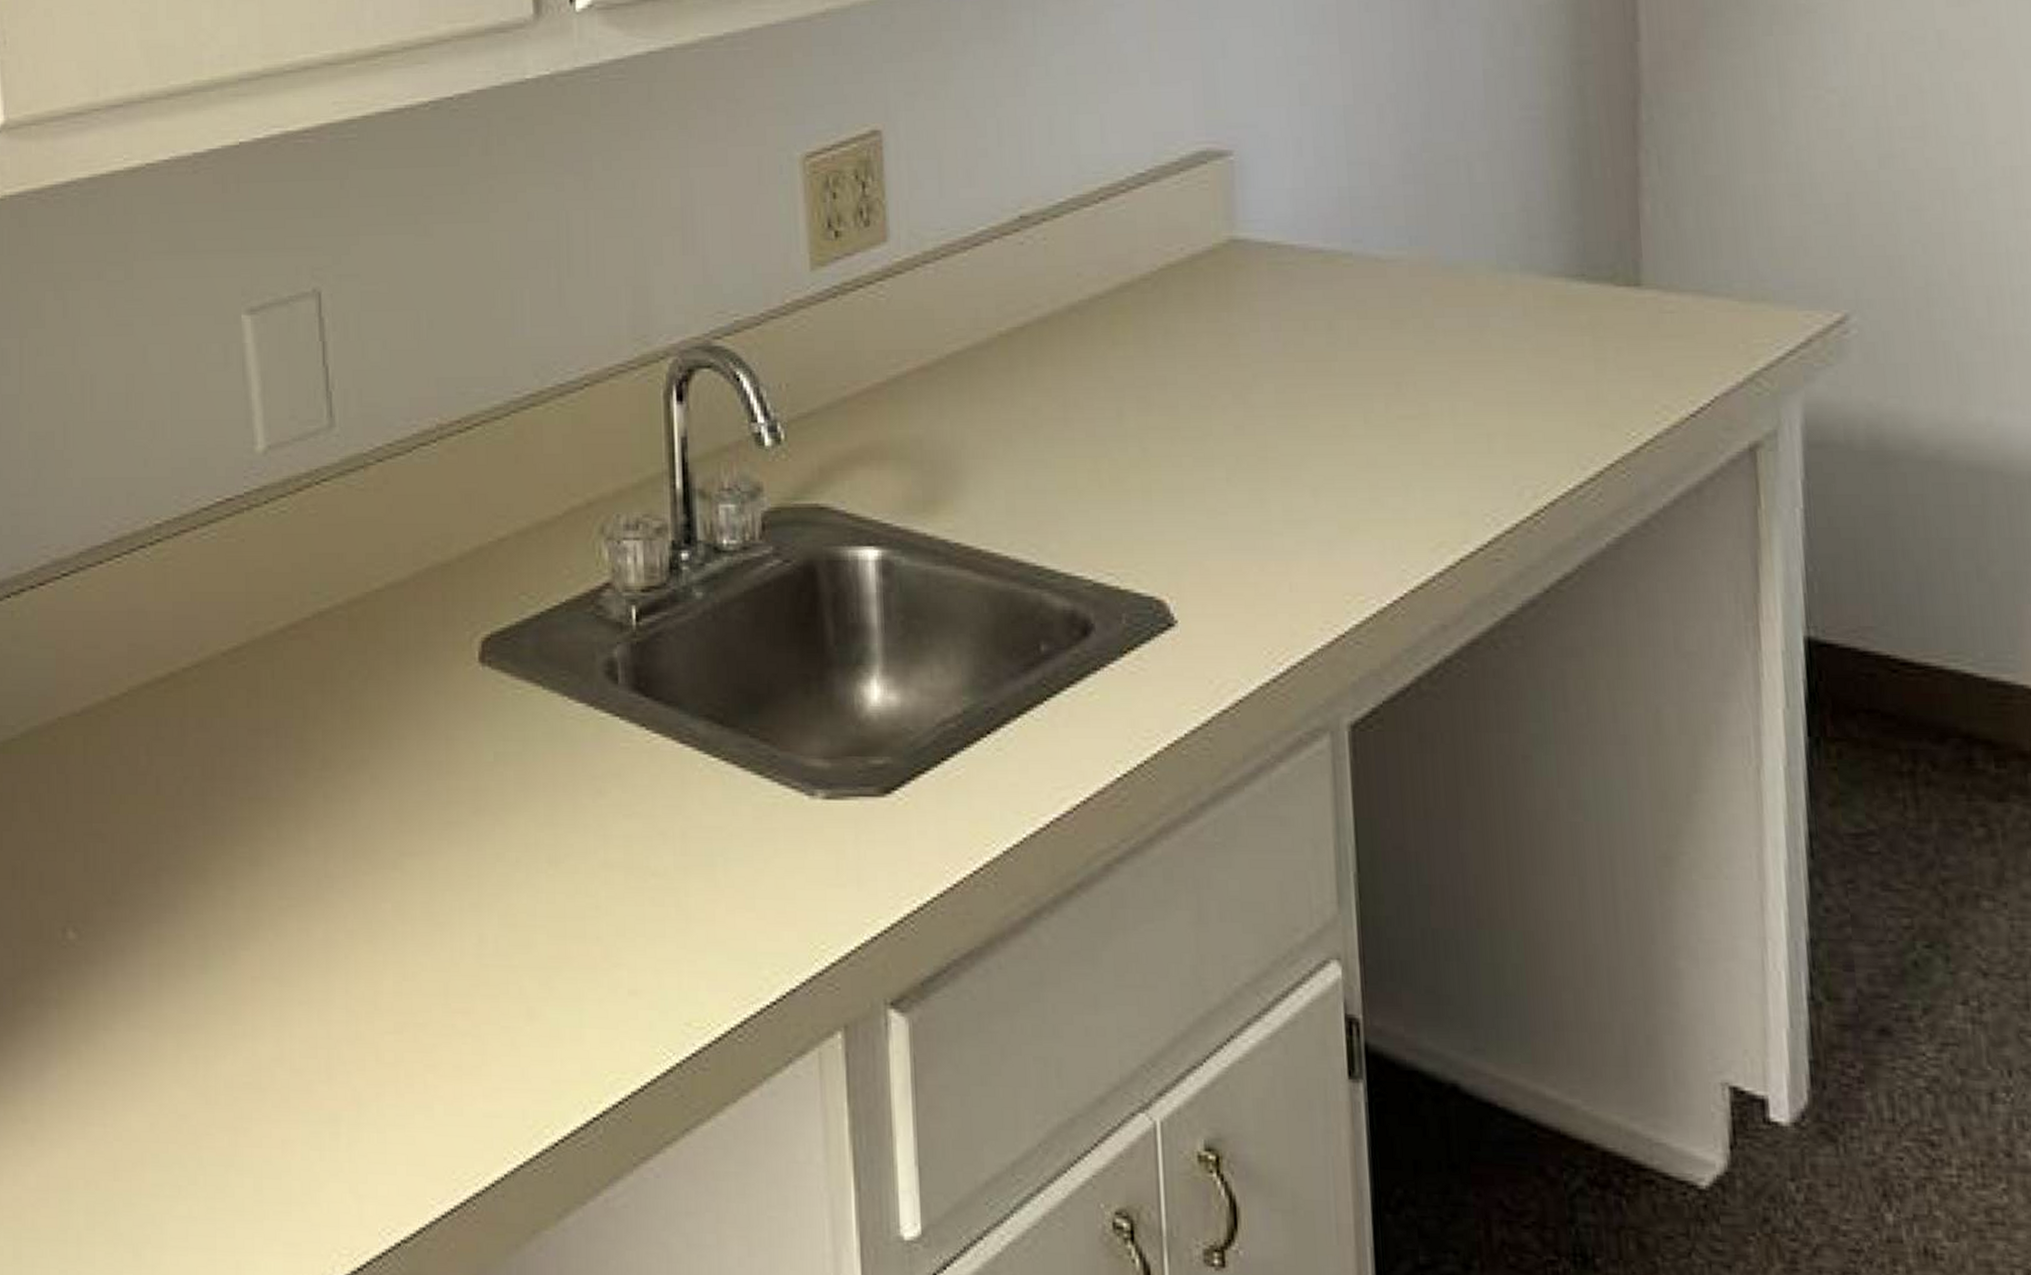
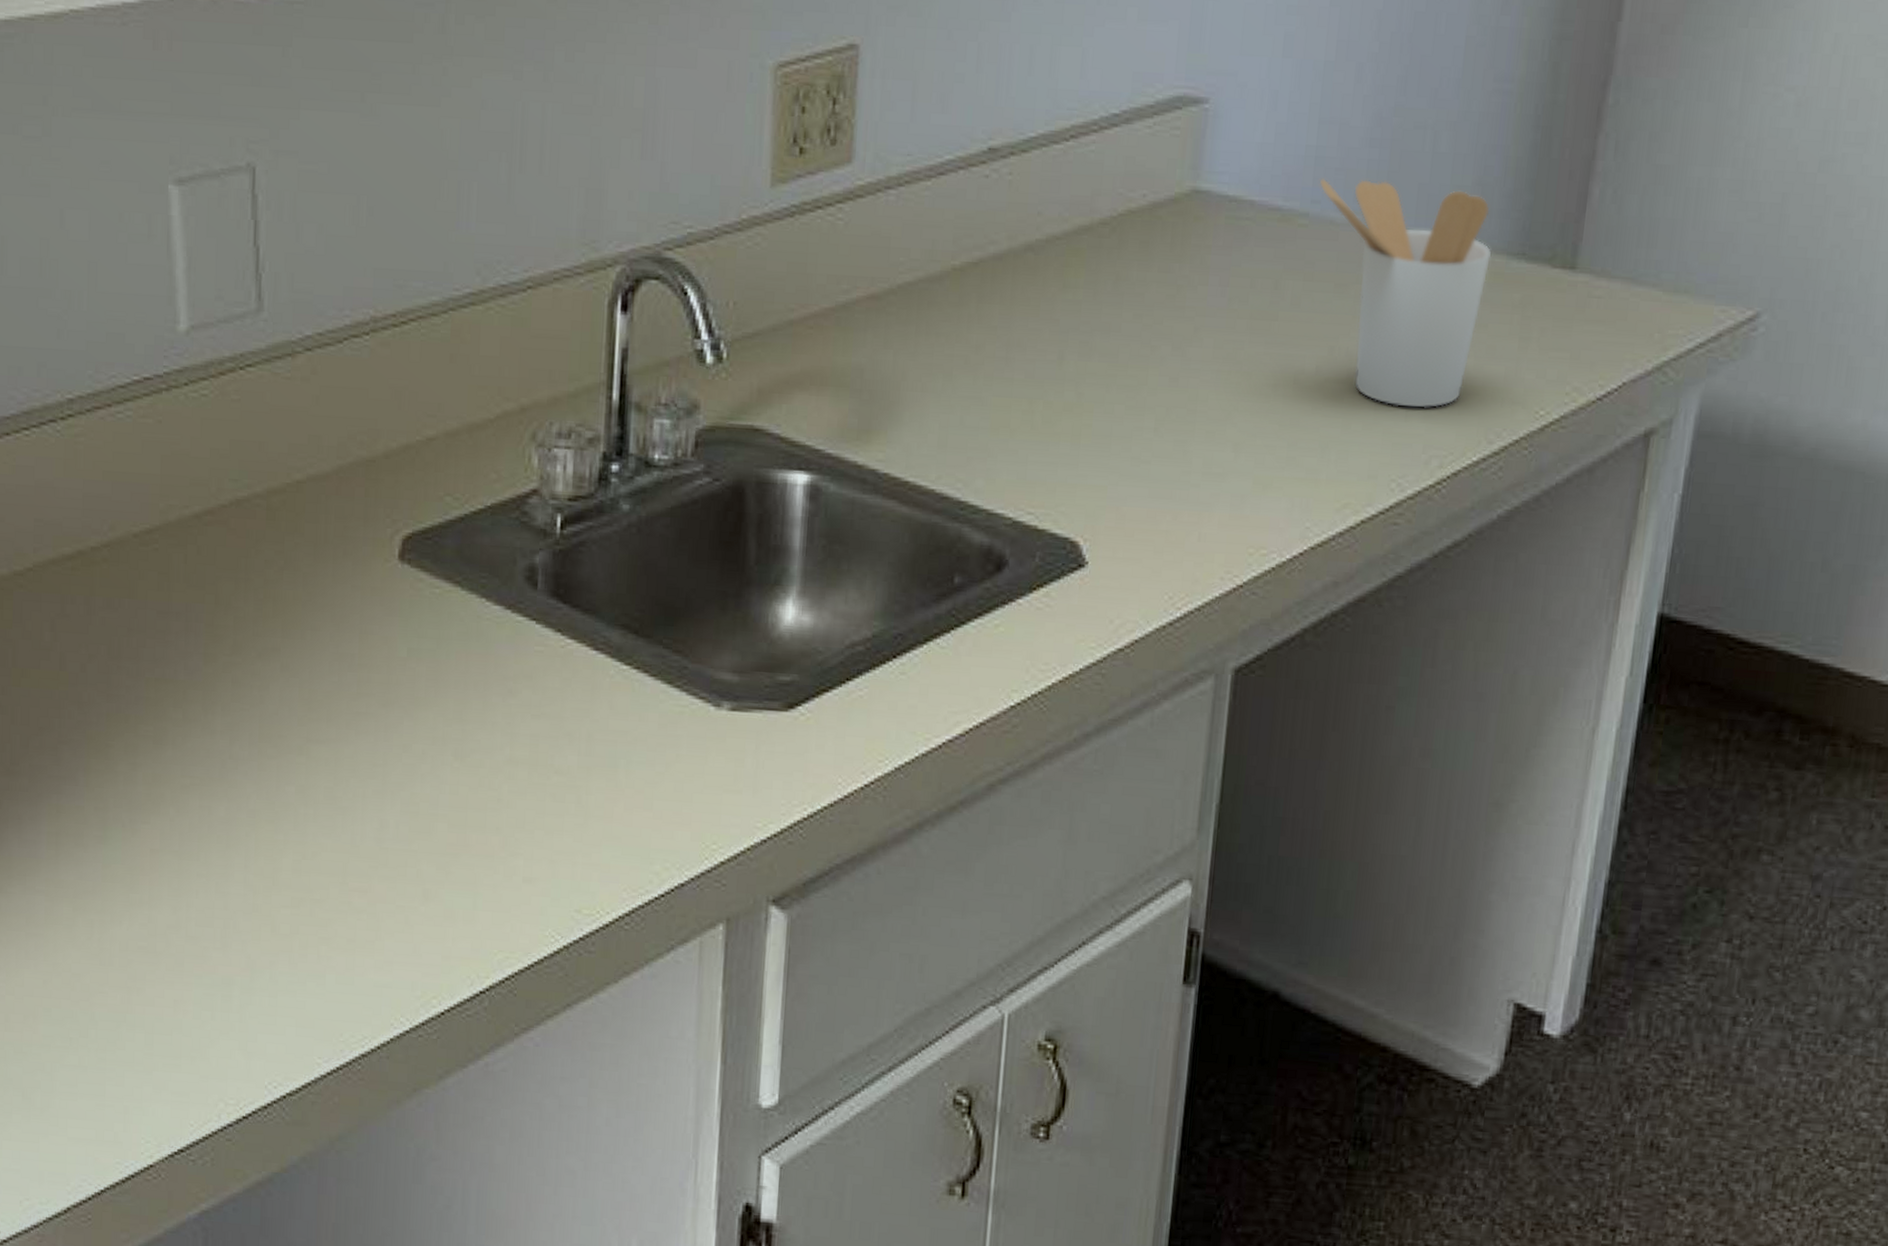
utensil holder: none [1357,215,1550,438] -> present [1319,177,1492,408]

